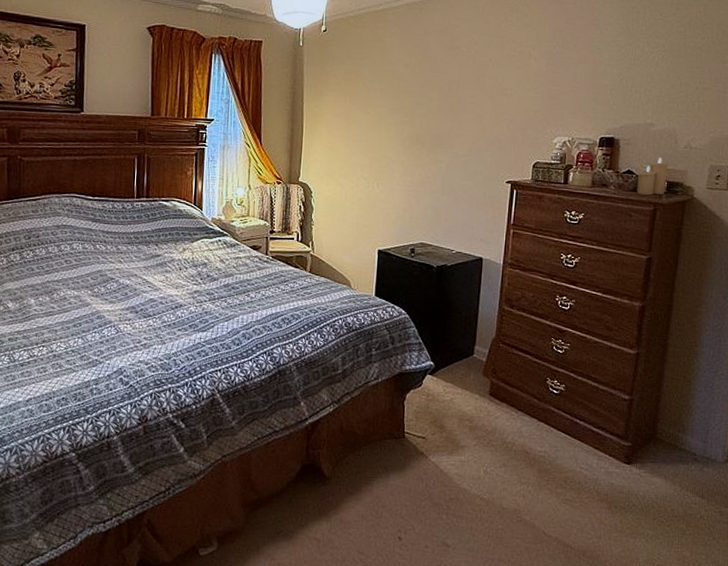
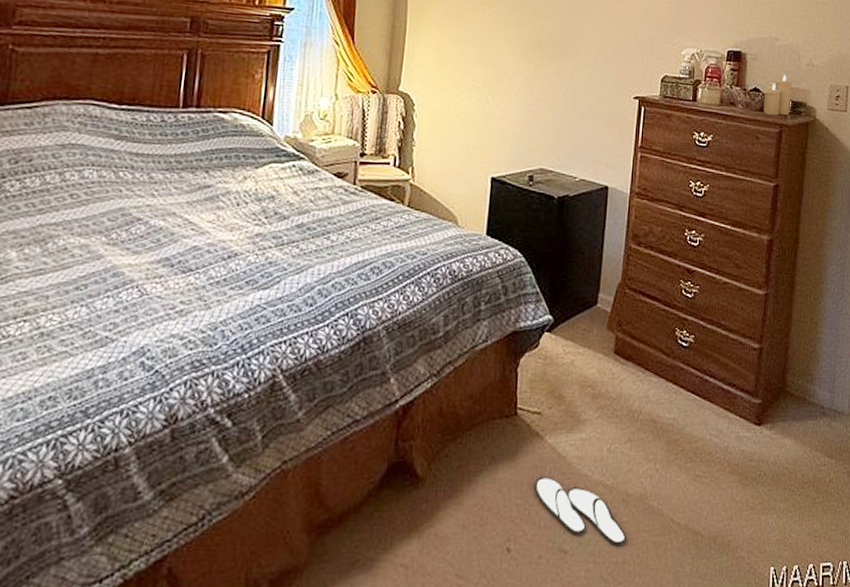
slippers: none [420,486,502,547] -> present [534,476,627,547]

